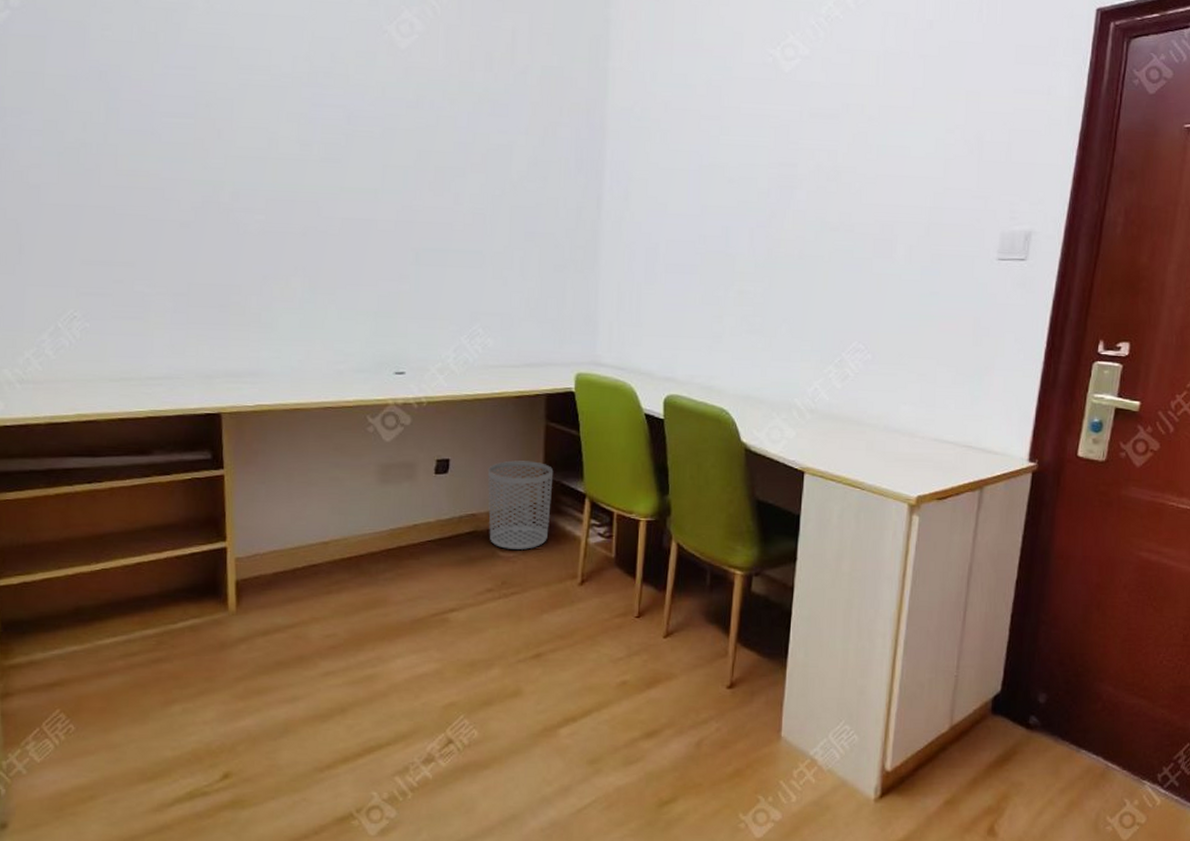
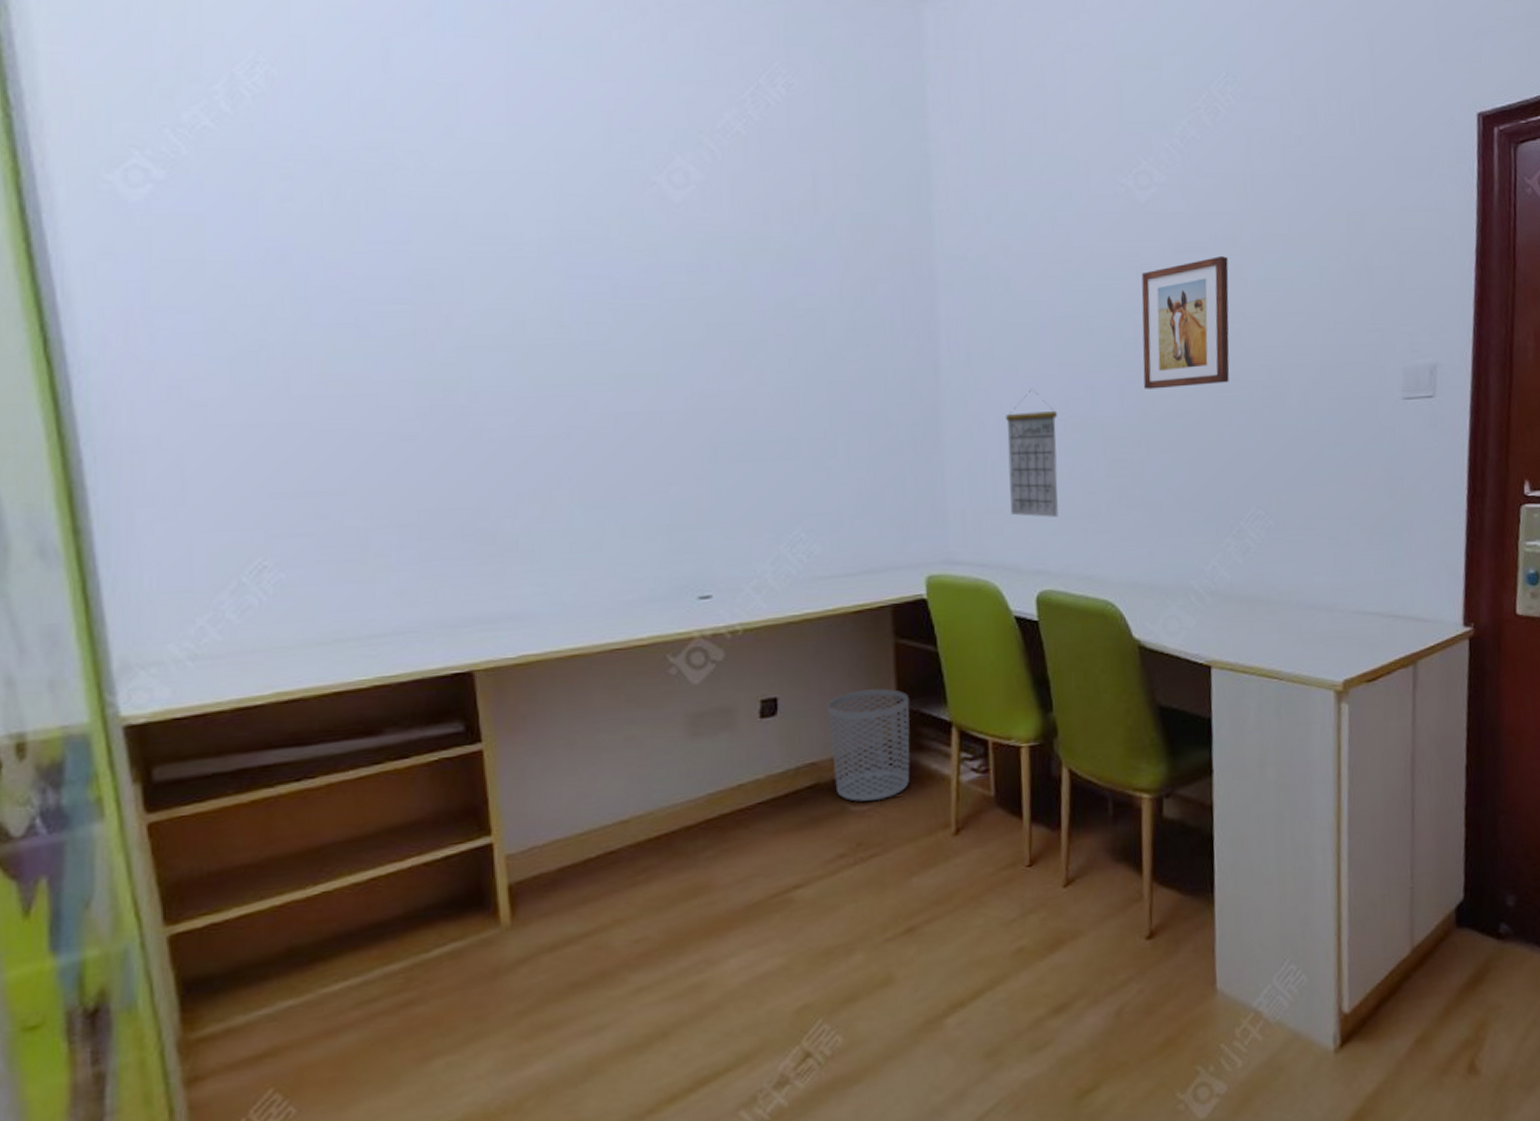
calendar: none [649,225,696,334] -> present [1006,389,1058,517]
wall art: none [772,123,856,234] -> present [1141,256,1230,389]

